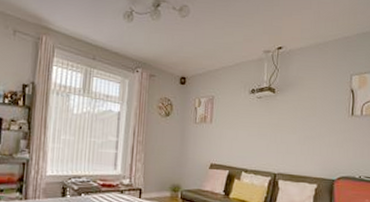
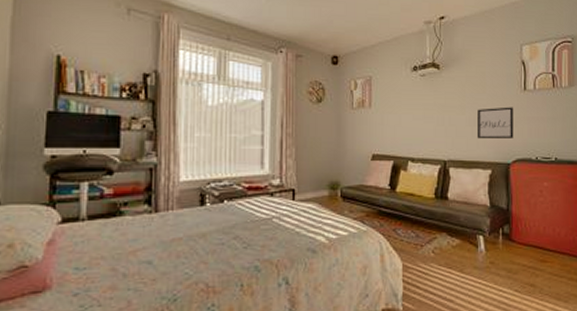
wall art: none [305,129,340,158] -> present [476,107,514,140]

